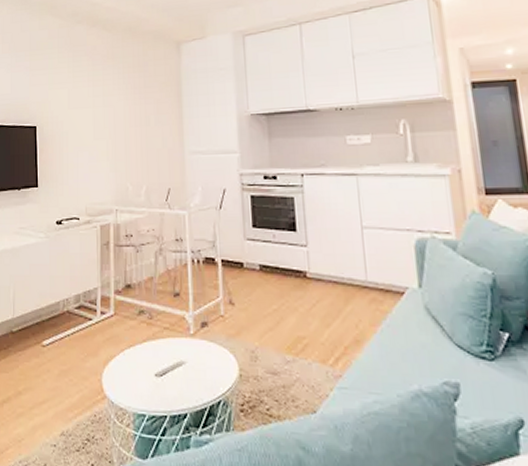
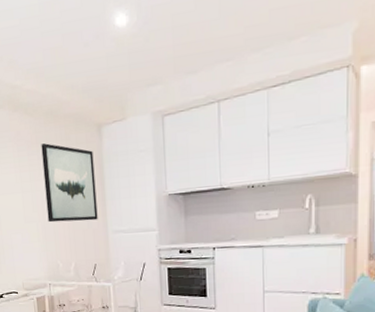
wall art: none [117,58,174,140] -> present [41,143,98,223]

